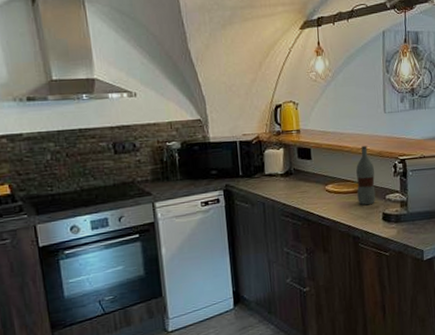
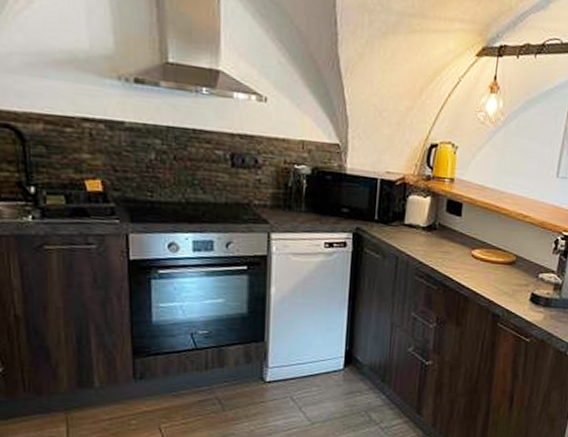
bottle: present [355,145,376,205] -> none [506,211,533,280]

